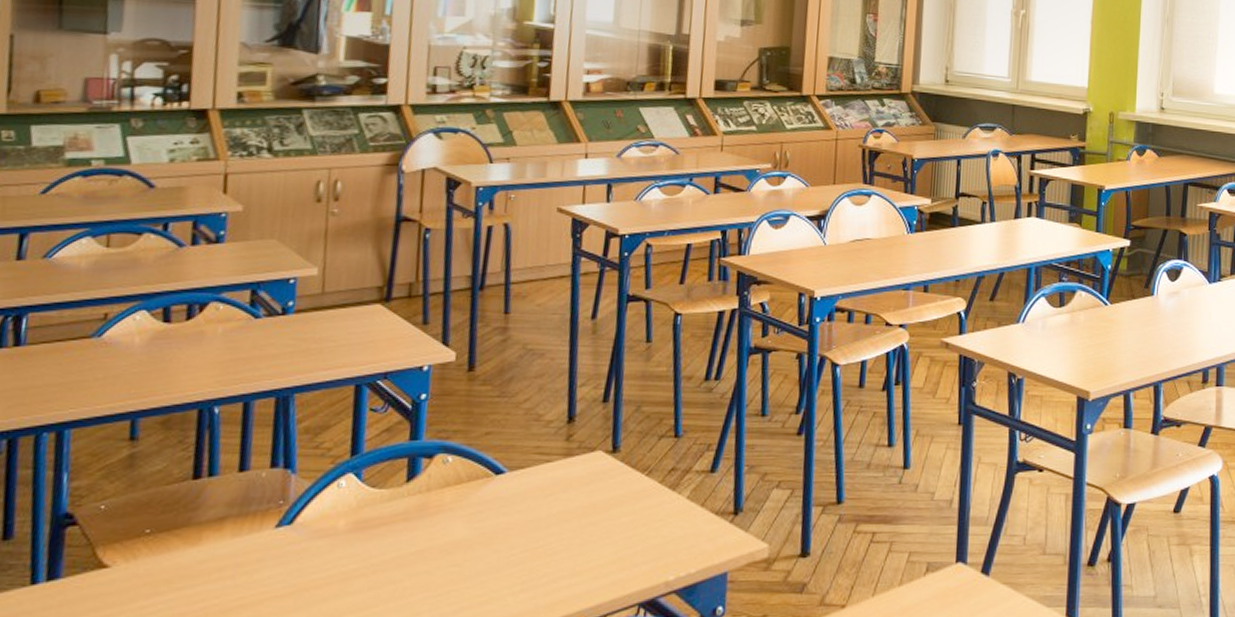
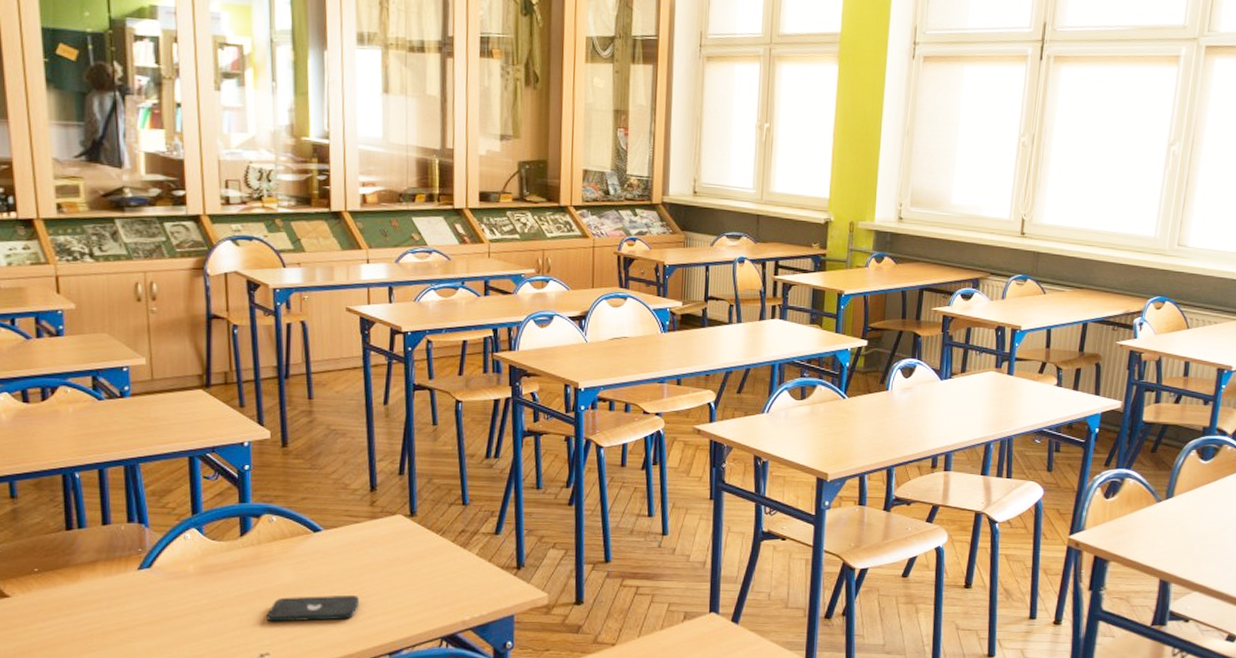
smartphone: none [428,553,544,590] -> present [267,596,360,622]

